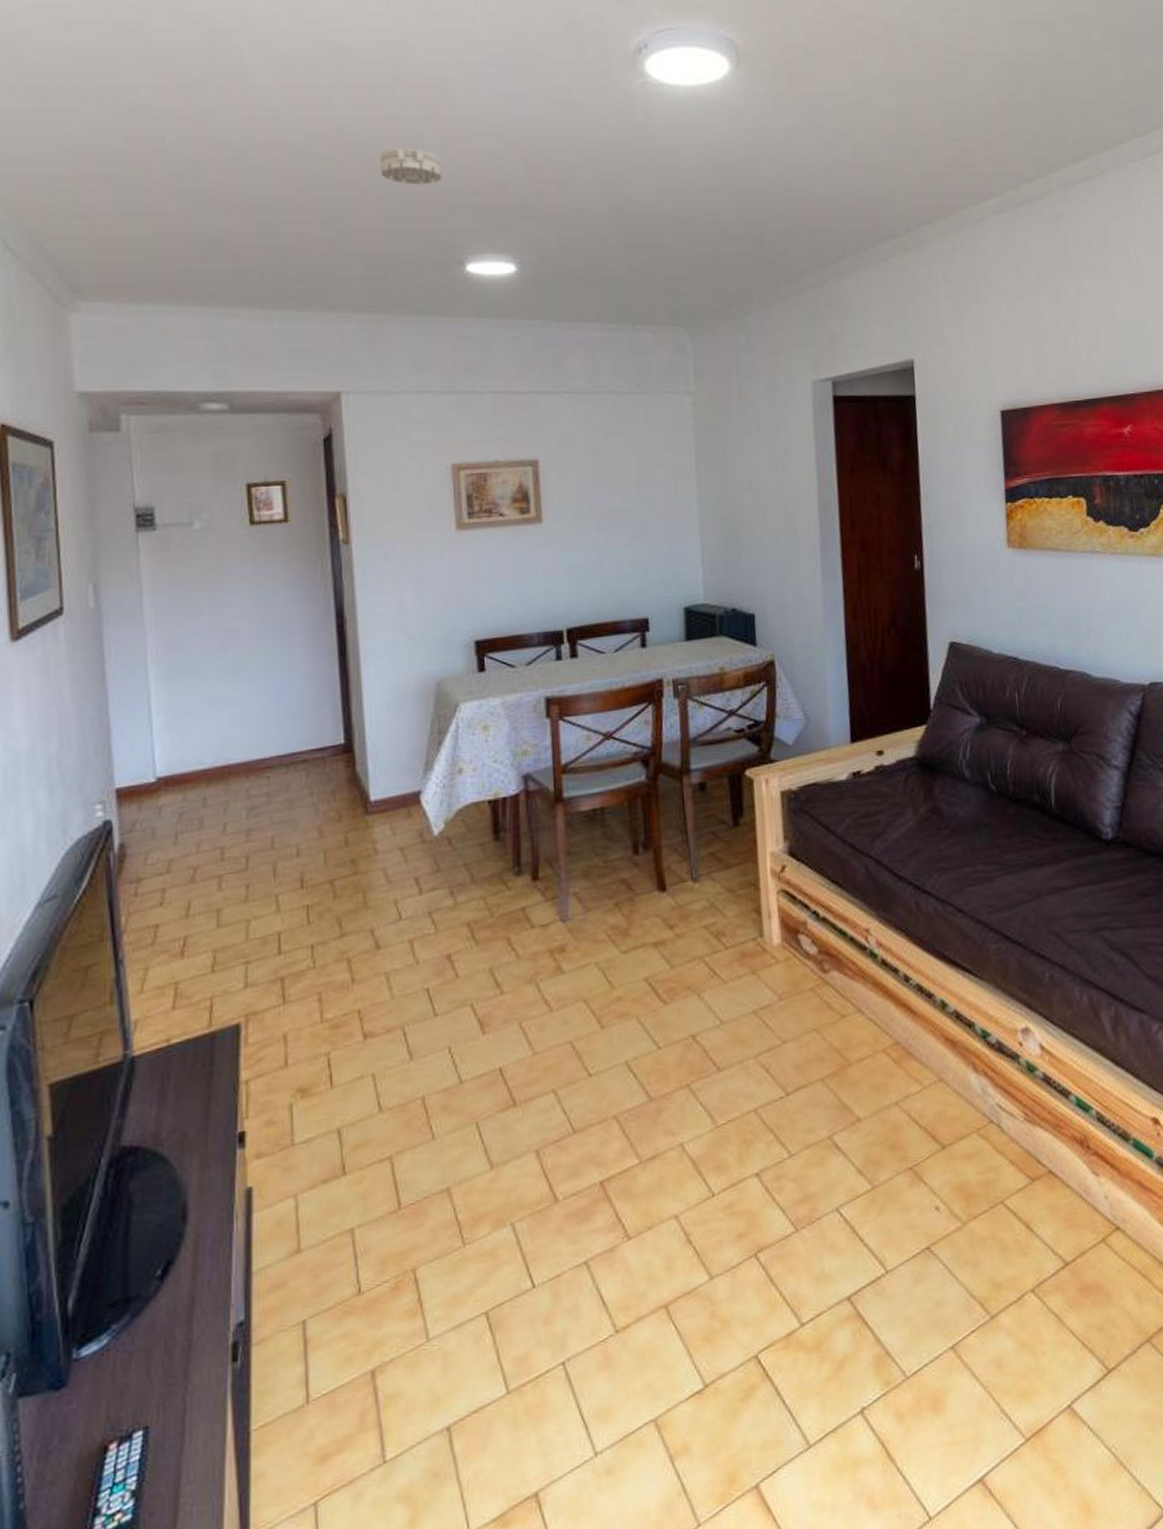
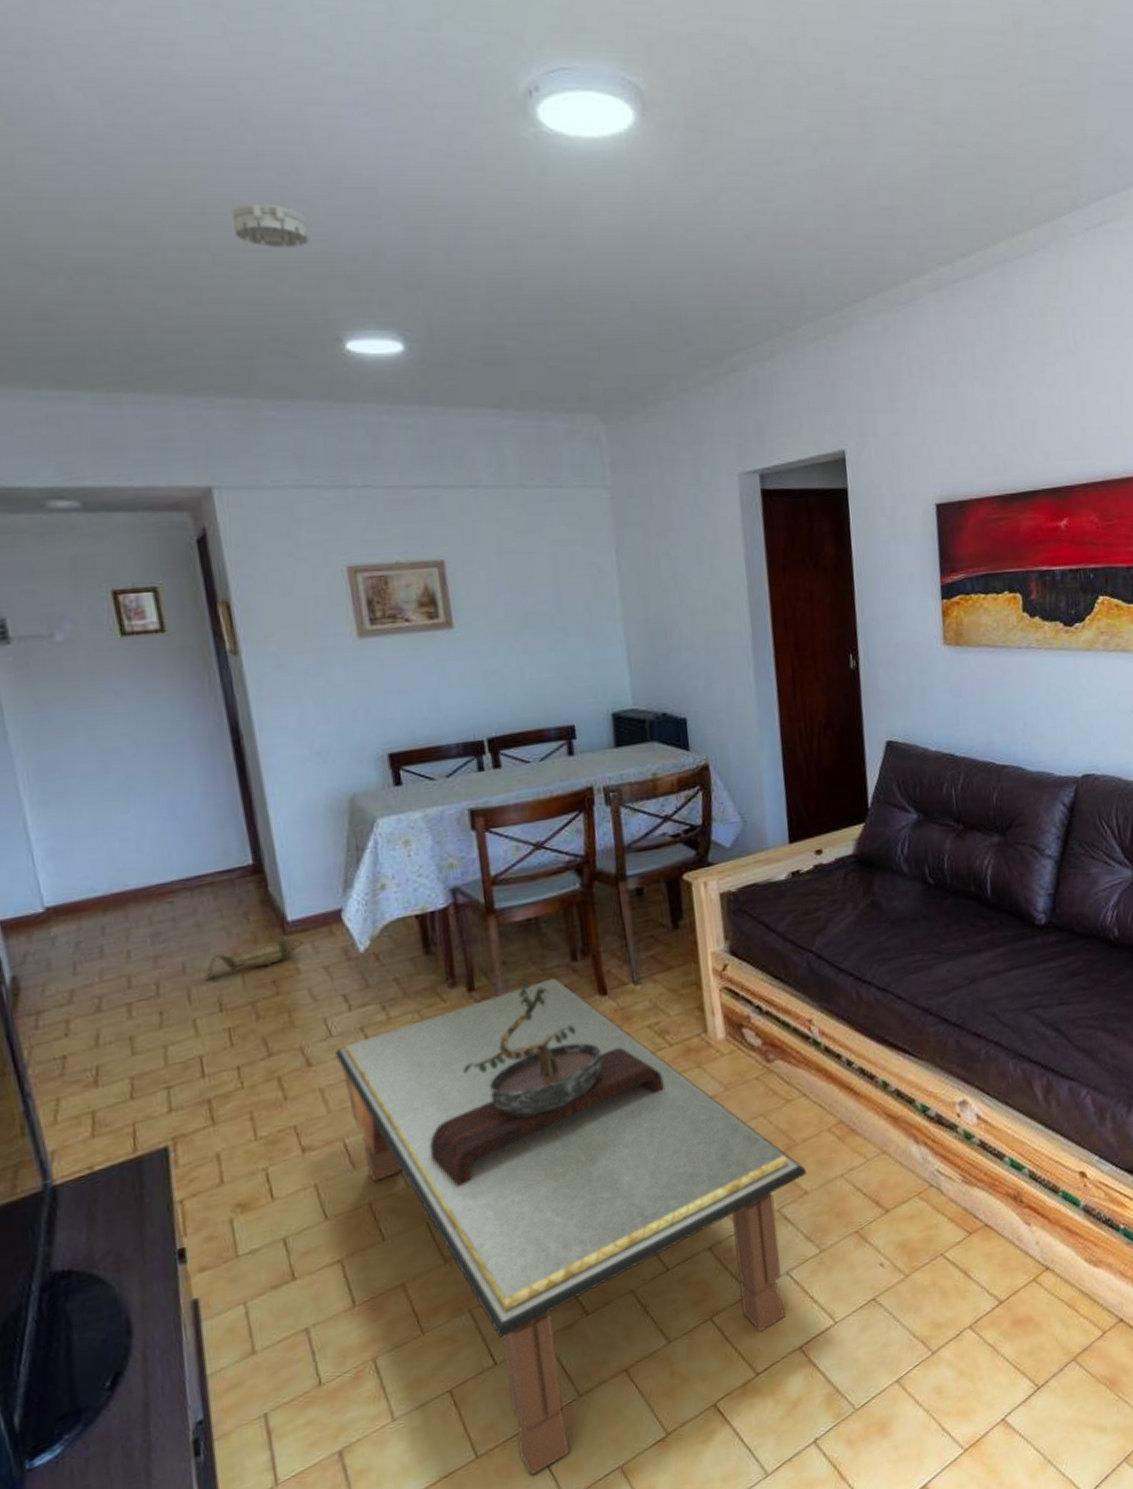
pitcher plant: none [292,803,383,857] -> present [206,924,304,981]
coffee table: none [403,871,861,1421] -> present [335,978,808,1477]
bonsai tree: none [484,871,718,1086] -> present [429,980,664,1187]

